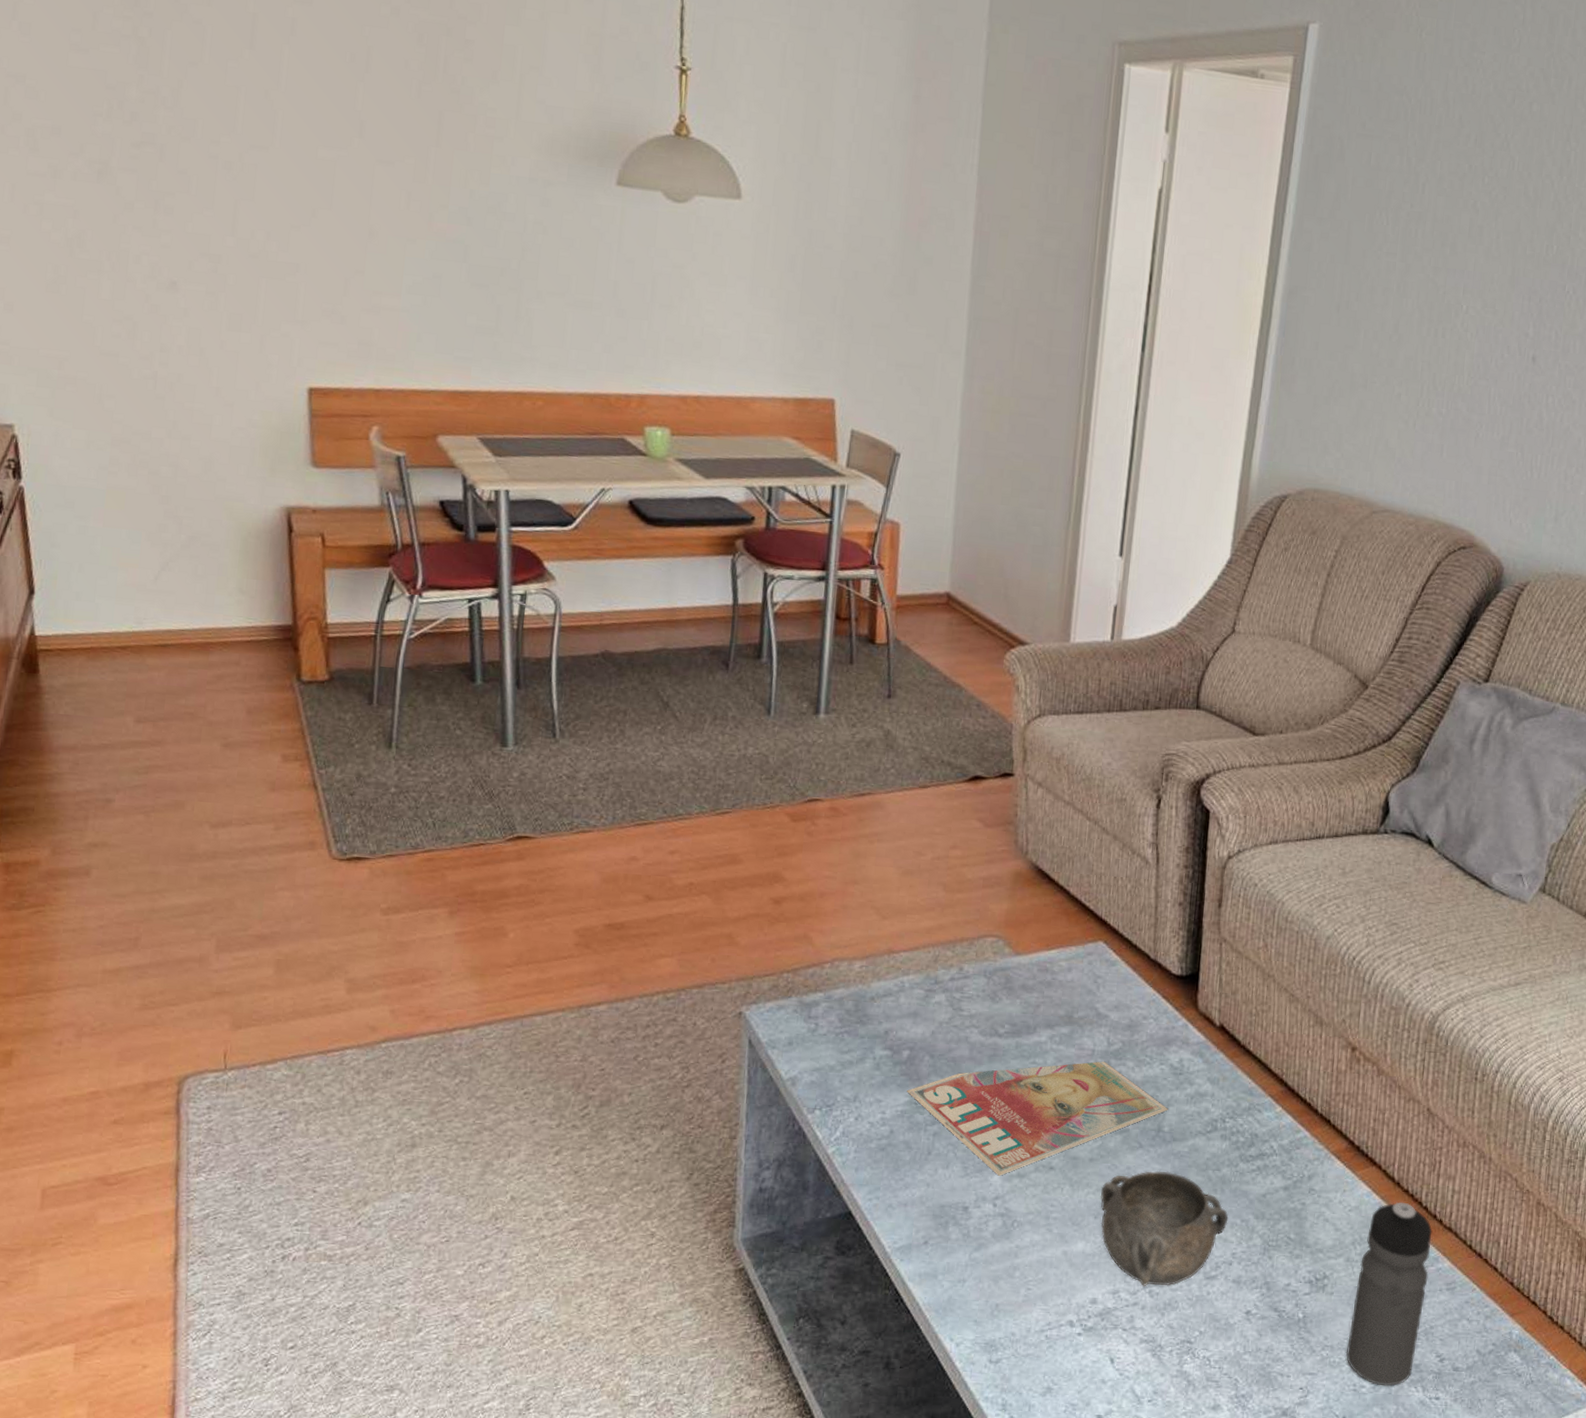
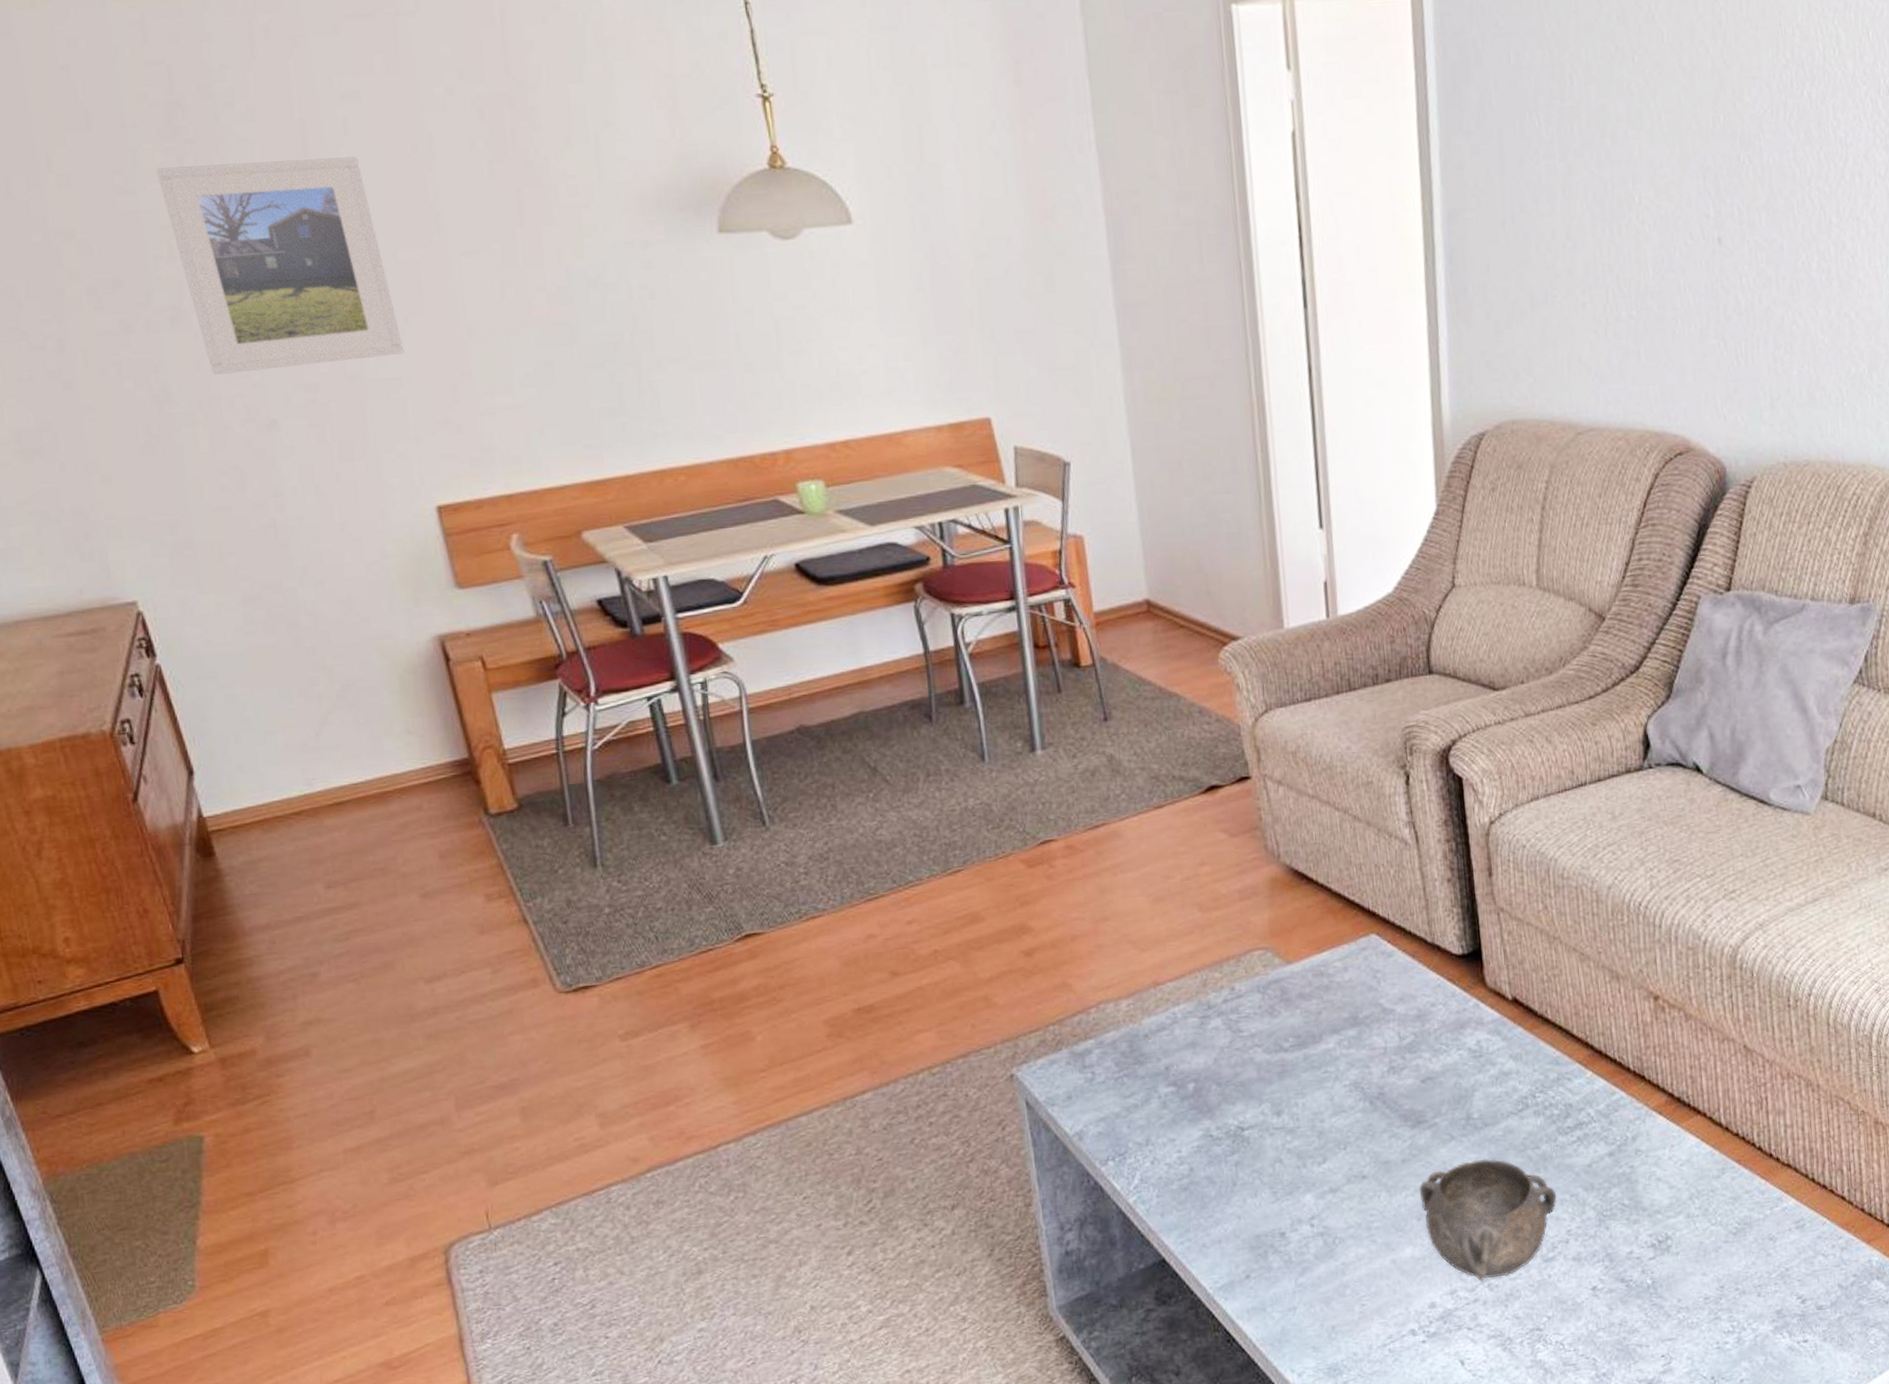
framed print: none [112,33,307,243] -> present [156,157,404,375]
magazine: present [907,1061,1168,1176] -> none [1199,1057,1474,1195]
water bottle: present [1345,1202,1433,1387] -> none [1702,1146,1775,1338]

